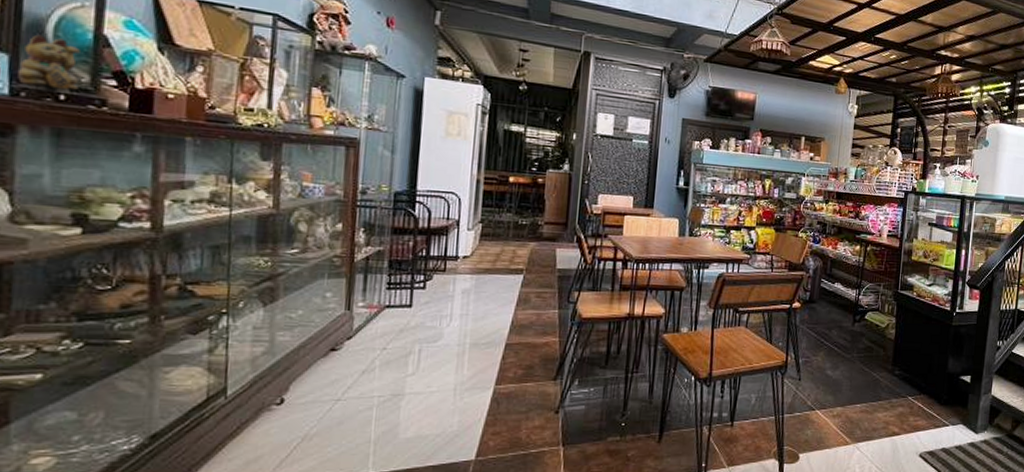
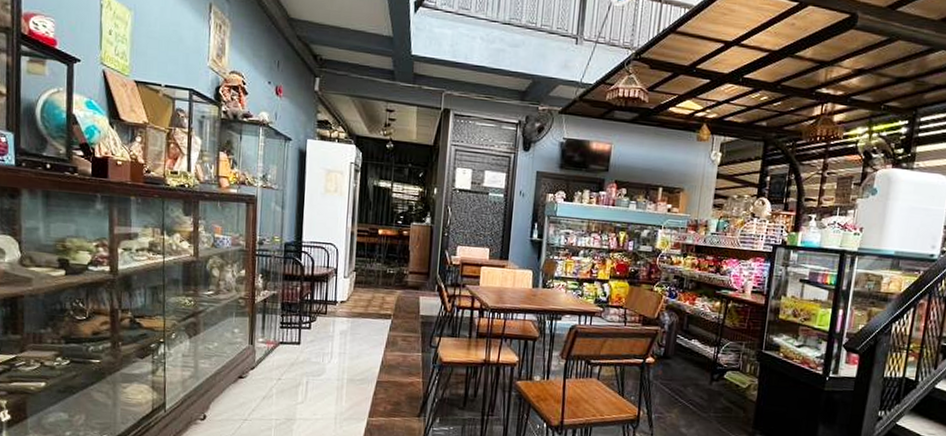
decorative figurine: present [18,34,80,94] -> none [20,116,58,163]

